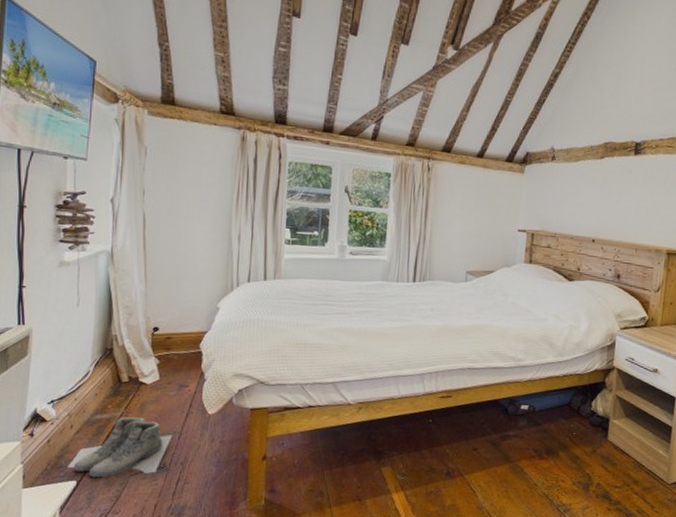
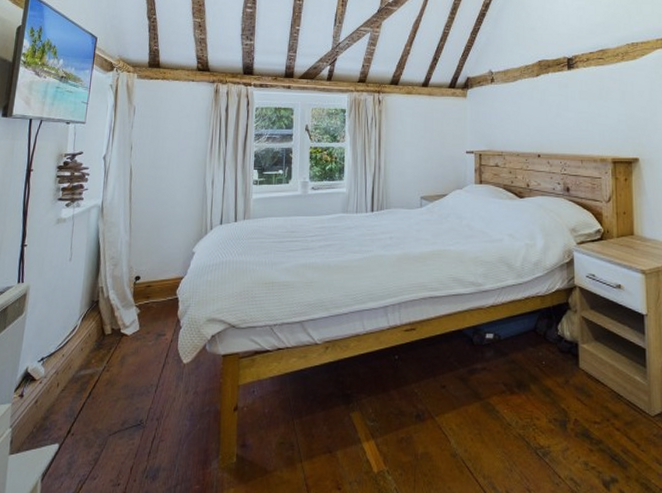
boots: present [68,417,173,478] -> none [52,371,150,439]

